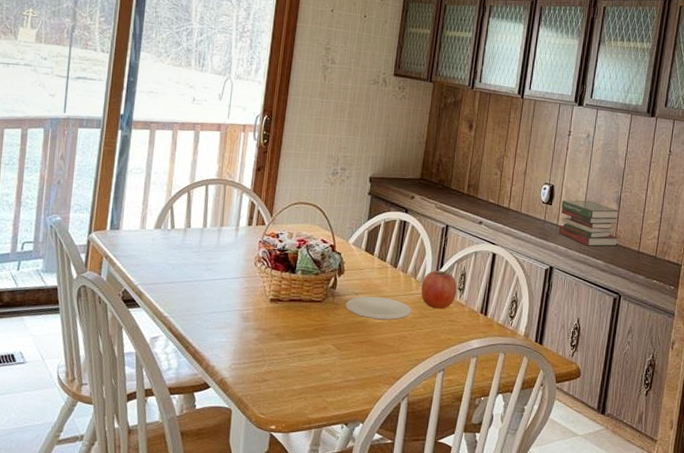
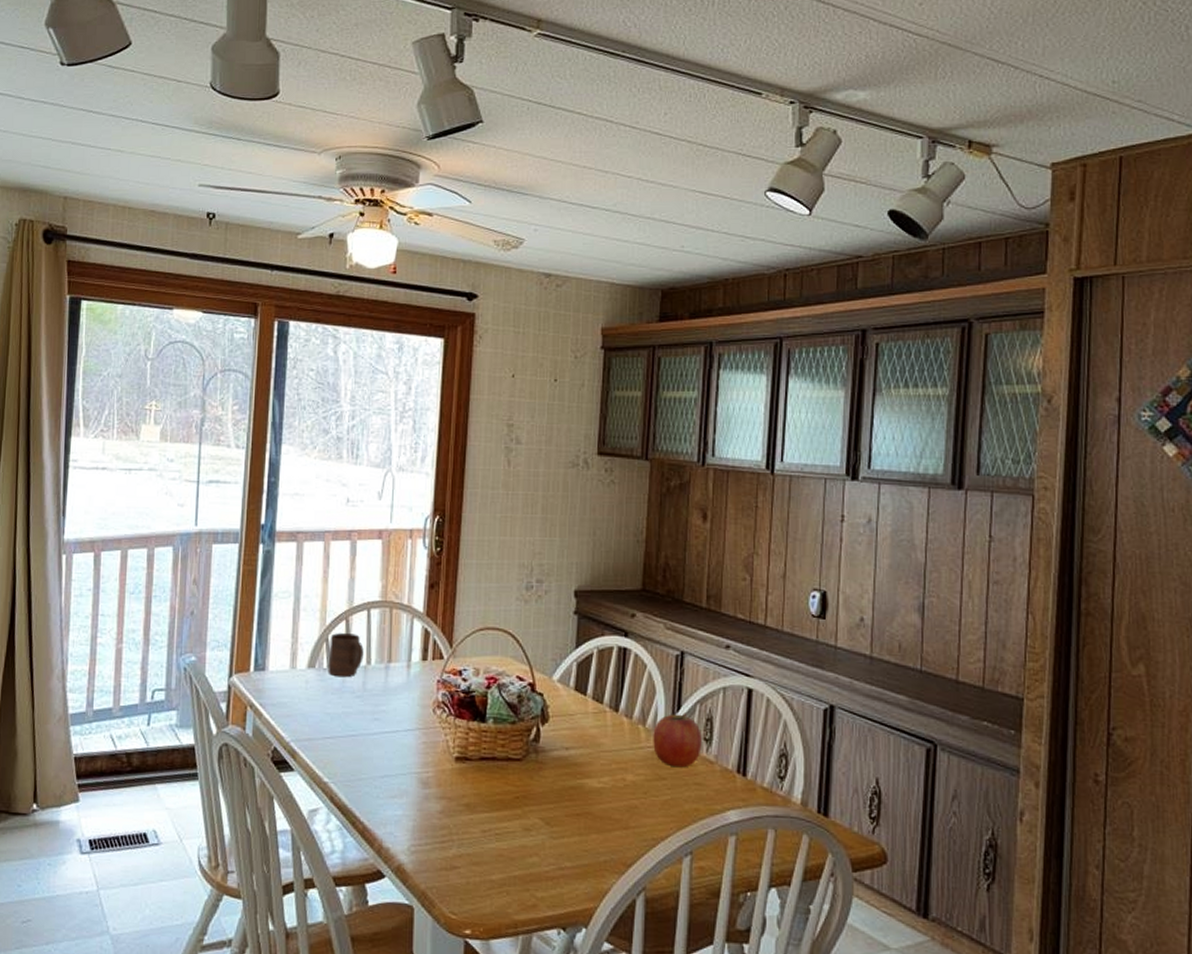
cup: none [171,202,202,236] -> present [328,632,364,676]
plate: present [345,296,412,320] -> none [553,751,643,784]
books: present [558,200,619,247] -> none [838,610,925,676]

